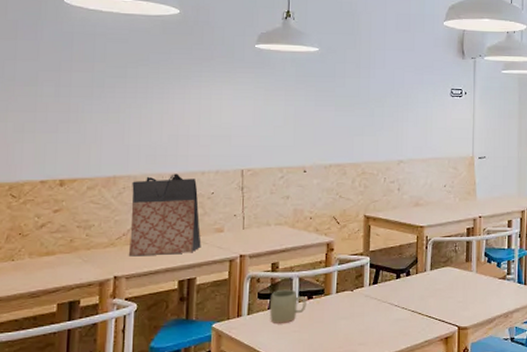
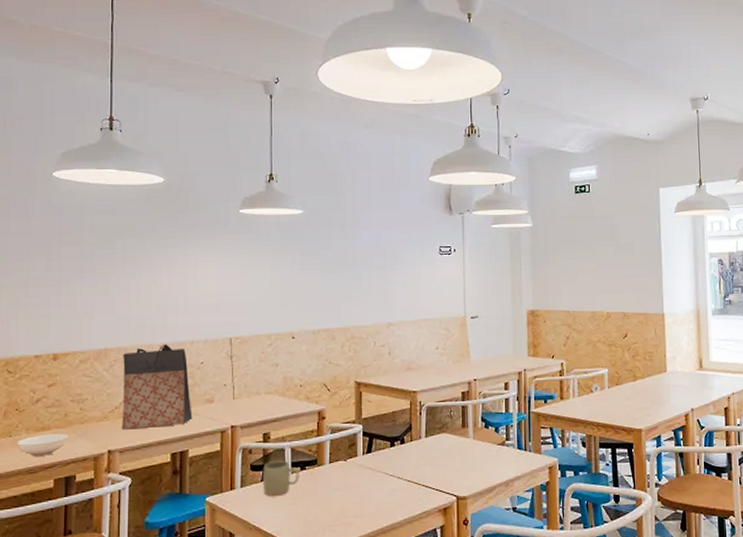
bowl: none [19,259,73,280] -> present [17,433,68,456]

